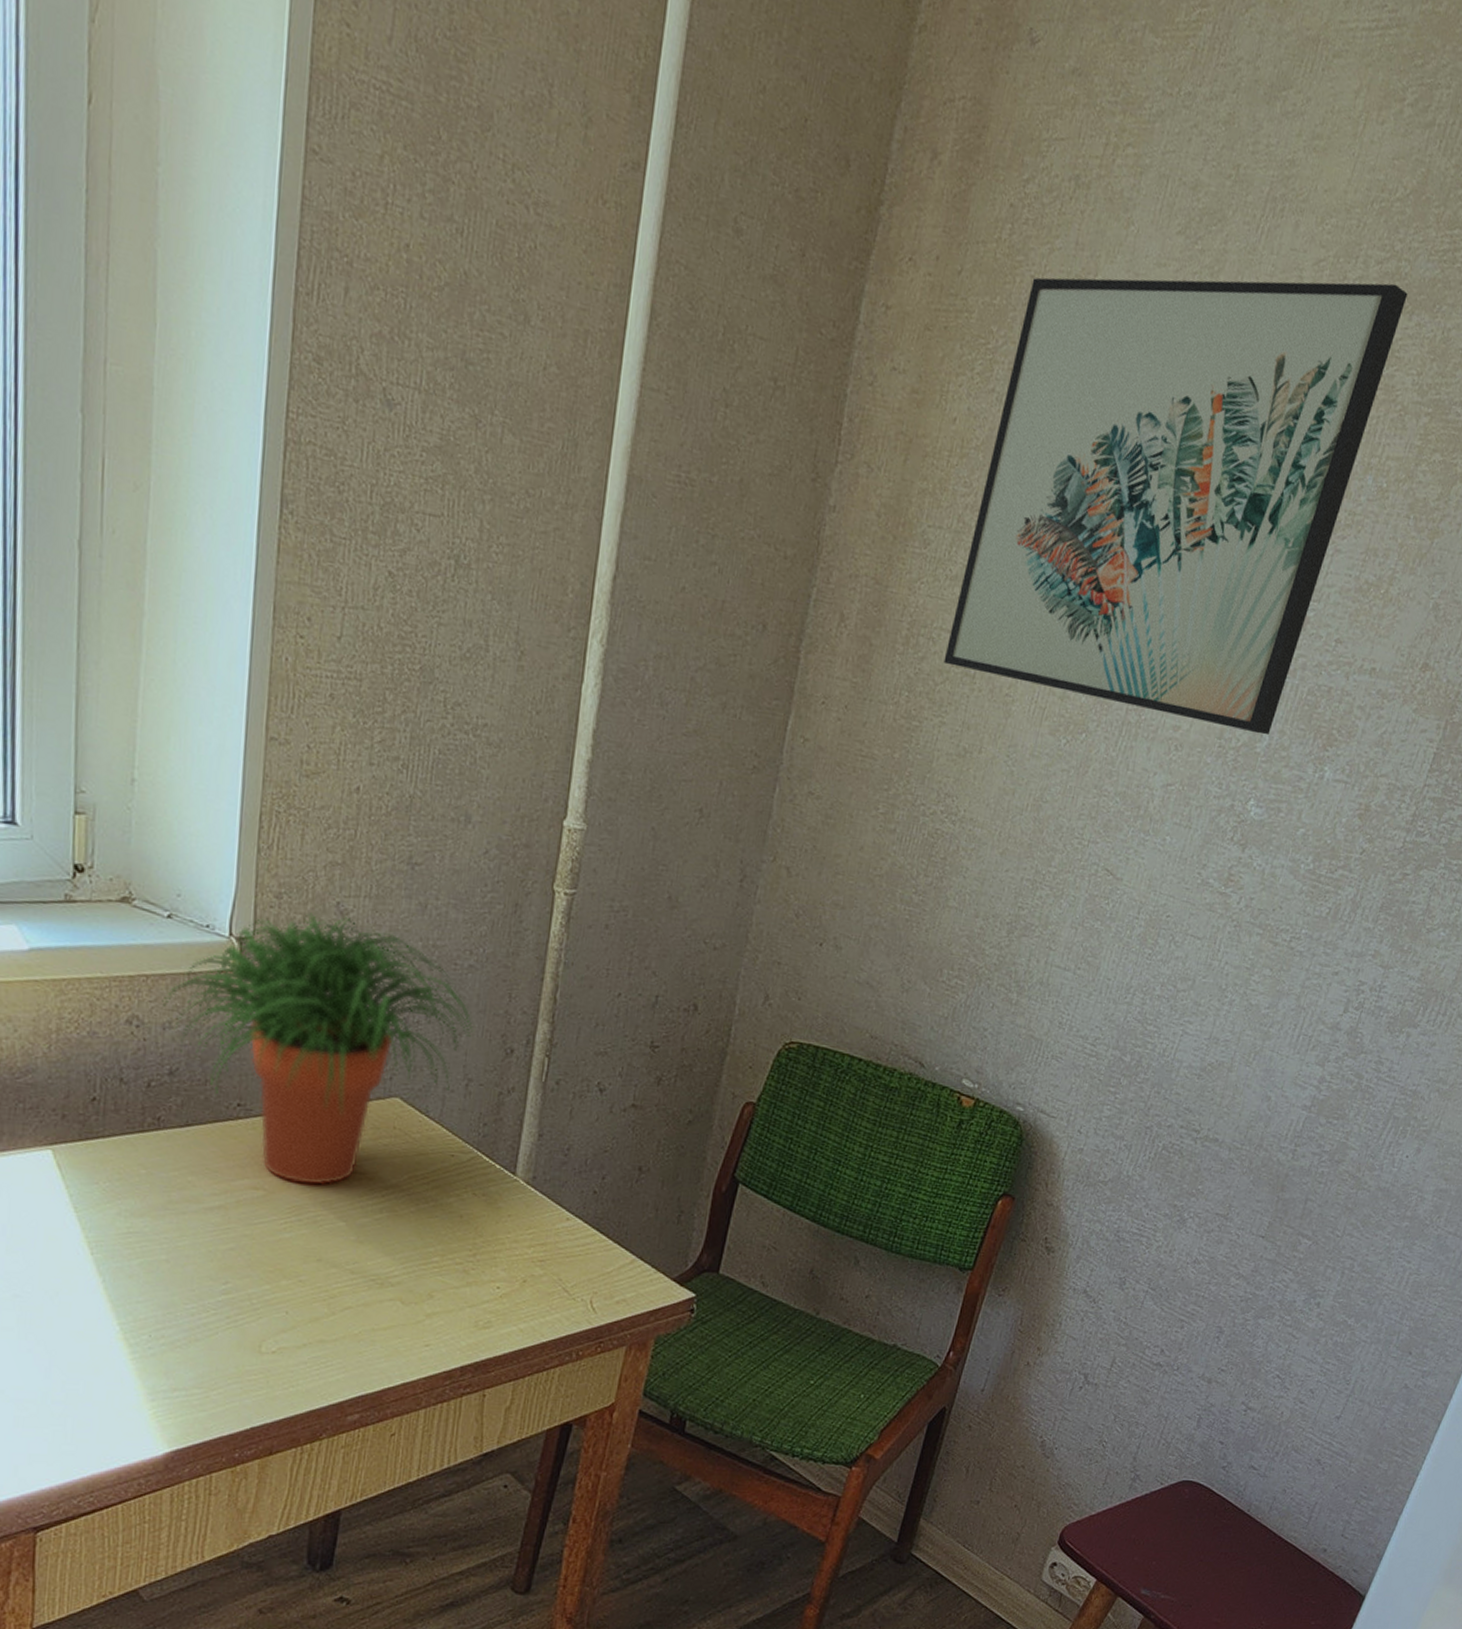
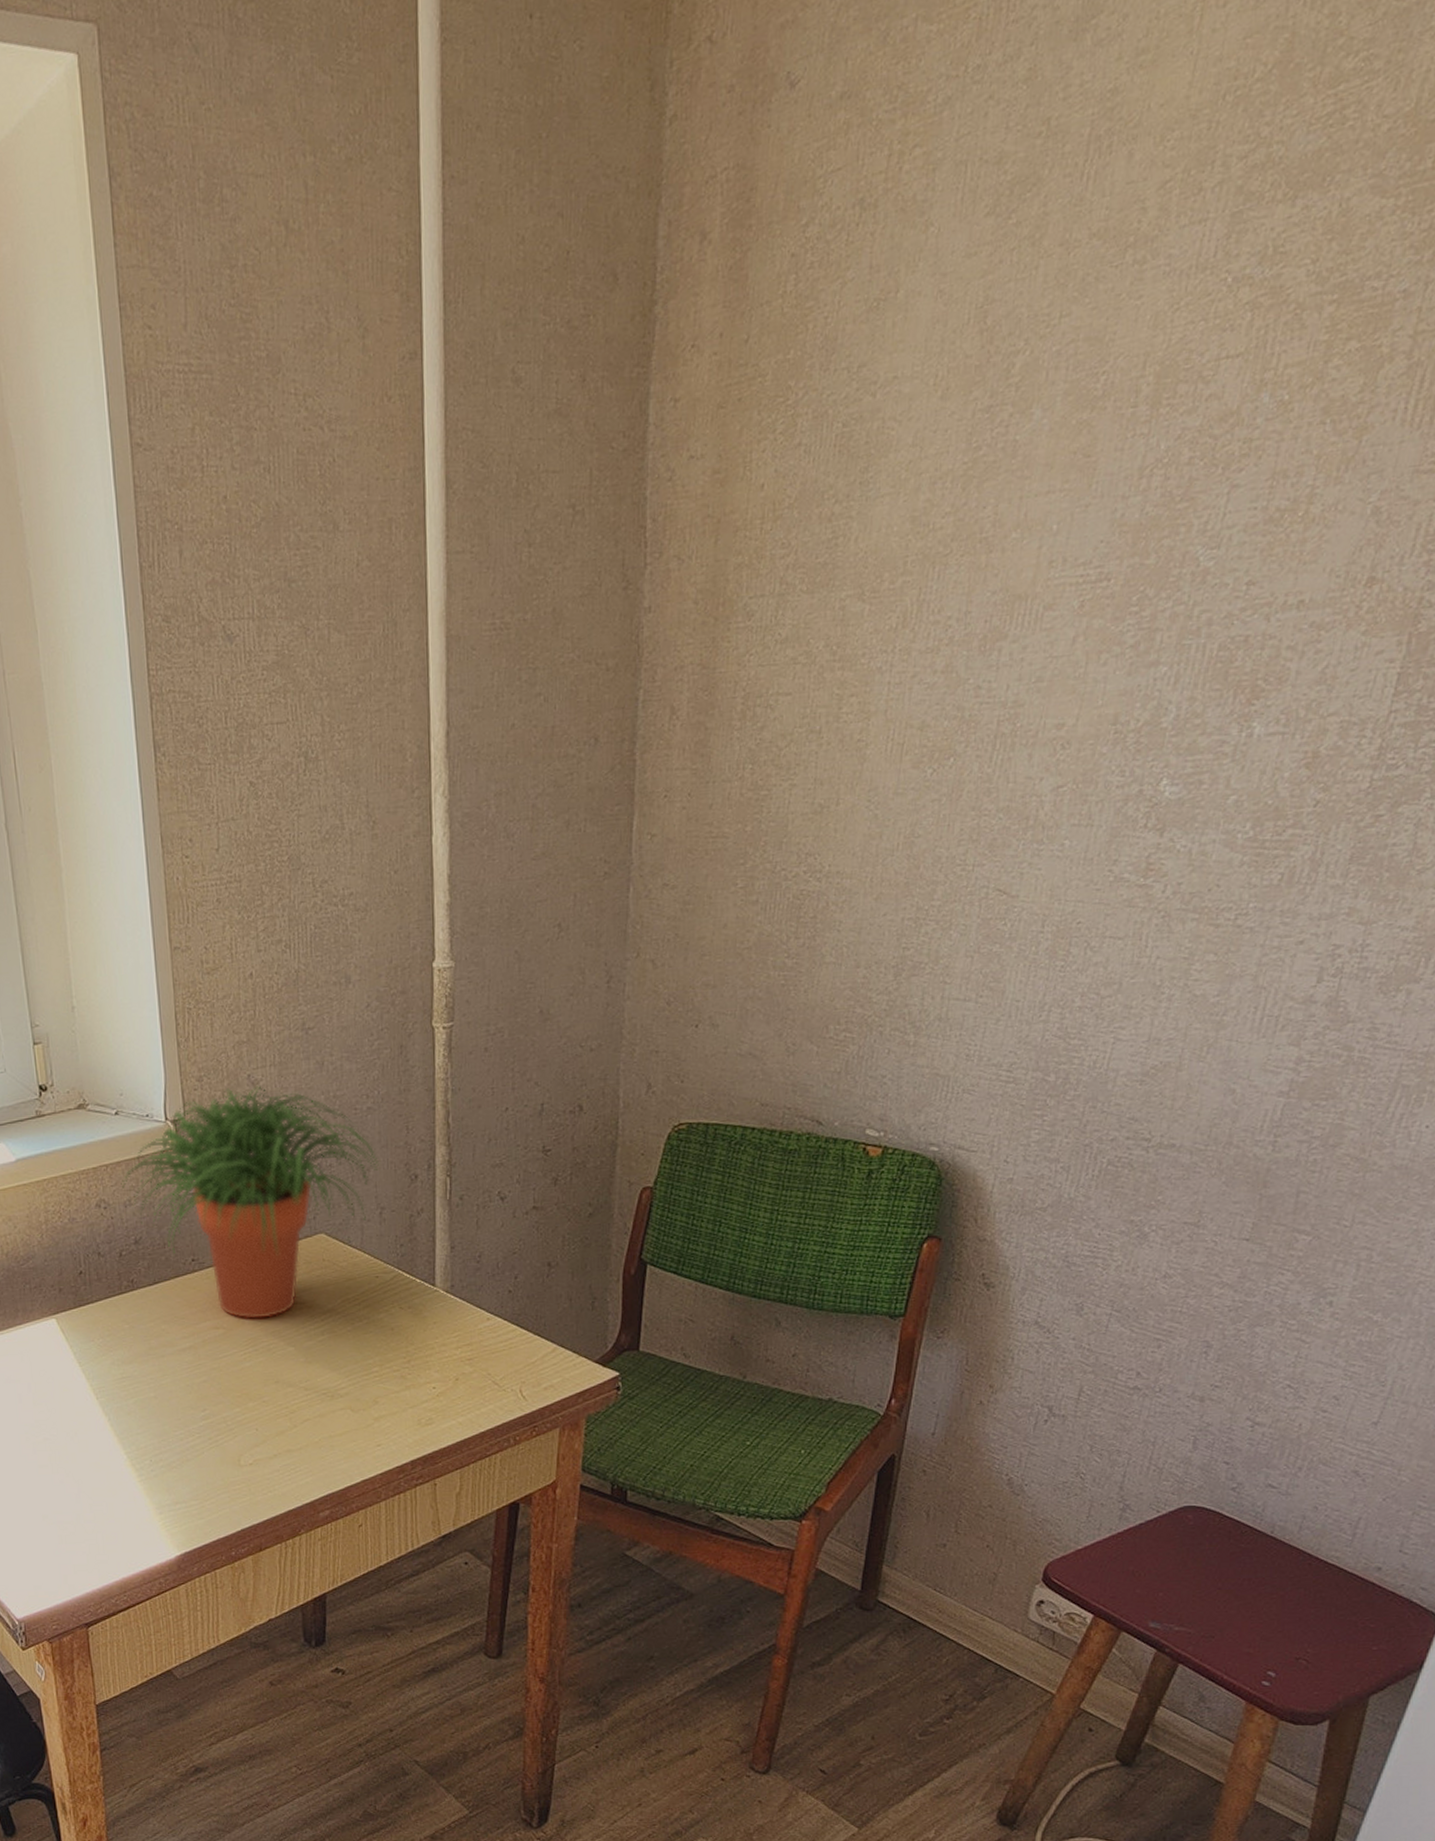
wall art: present [943,277,1408,736] -> none [785,173,1286,728]

